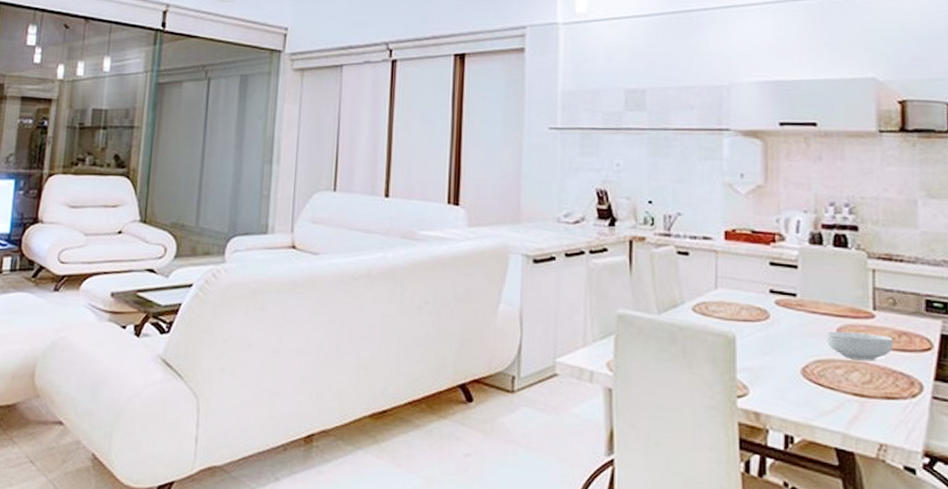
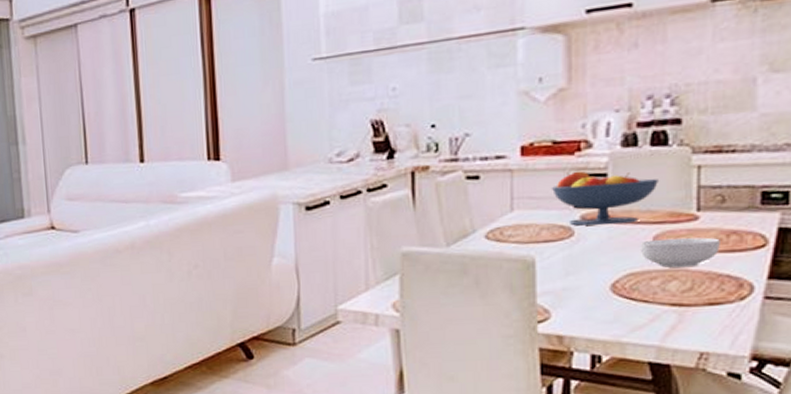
fruit bowl: none [750,259,842,314] -> present [551,171,660,226]

